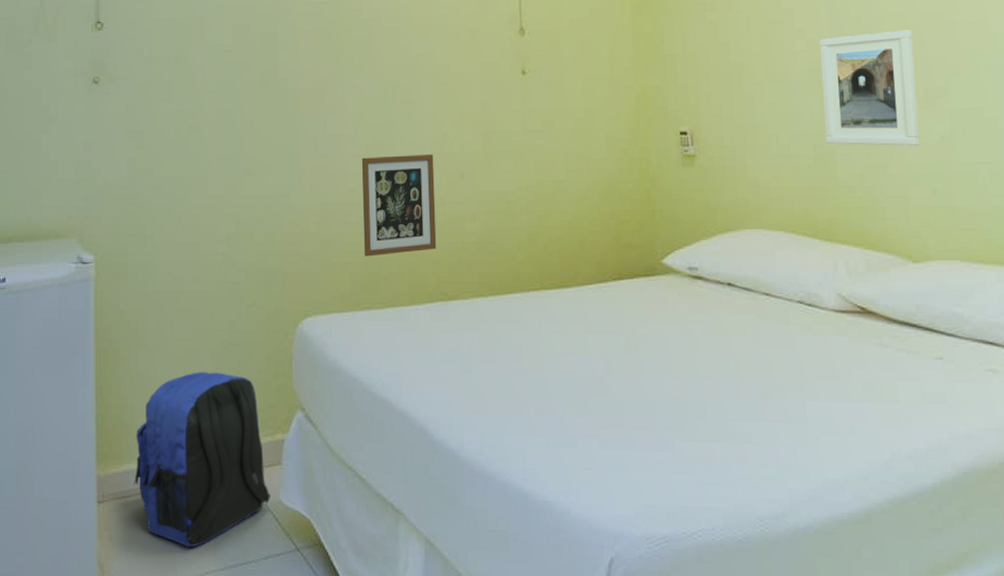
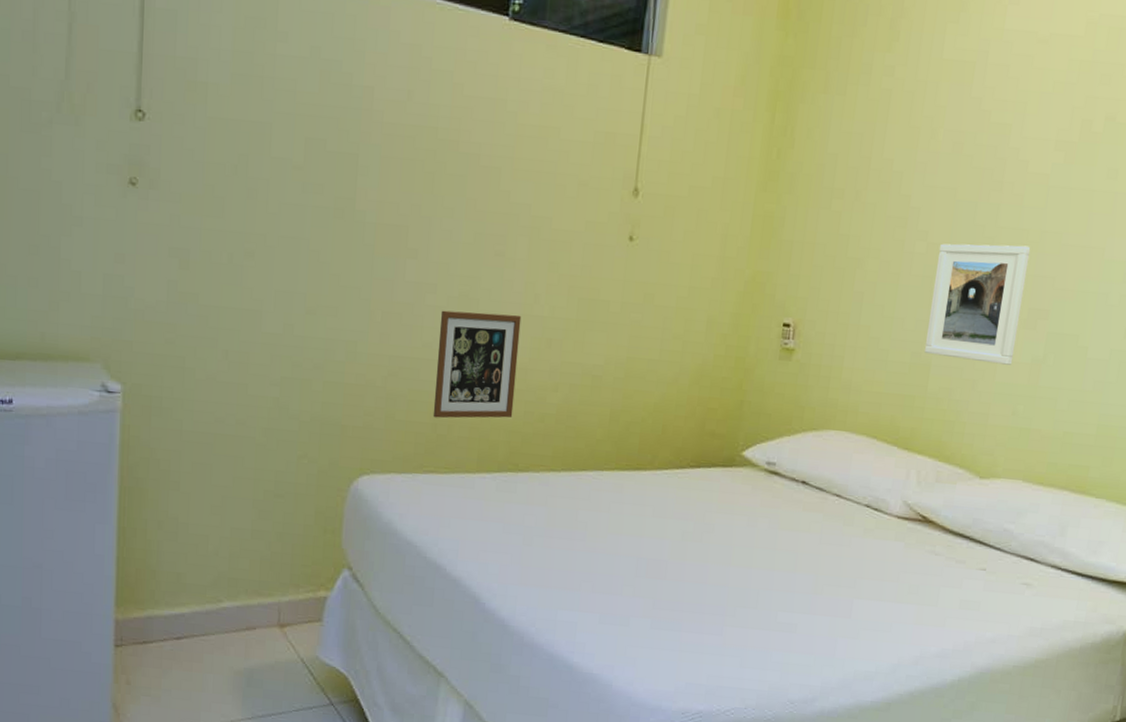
backpack: present [133,372,271,548] -> none [156,521,307,696]

